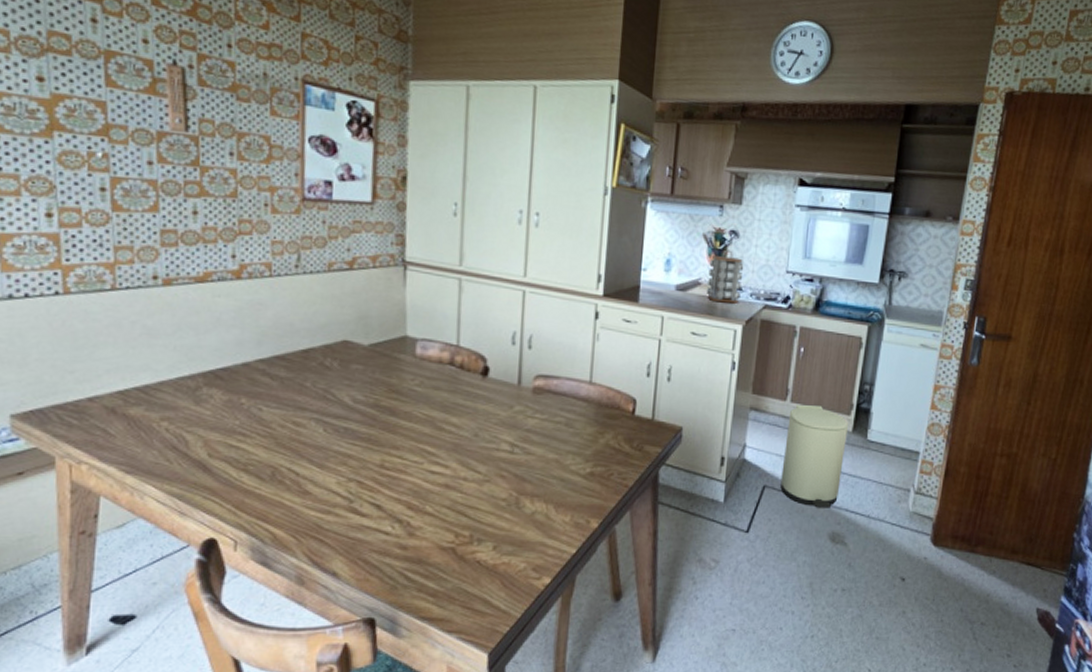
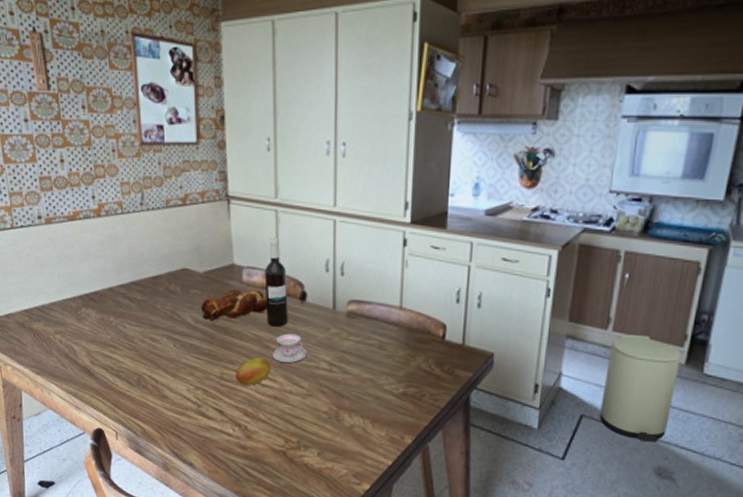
bread loaf: none [361,364,444,401] -> present [200,289,267,321]
fruit: none [399,440,444,473] -> present [236,357,271,385]
wine bottle: none [441,307,469,406] -> present [264,237,288,327]
teacup: none [446,412,487,446] -> present [272,333,307,364]
spice rack: present [705,249,744,304] -> none [517,170,560,228]

